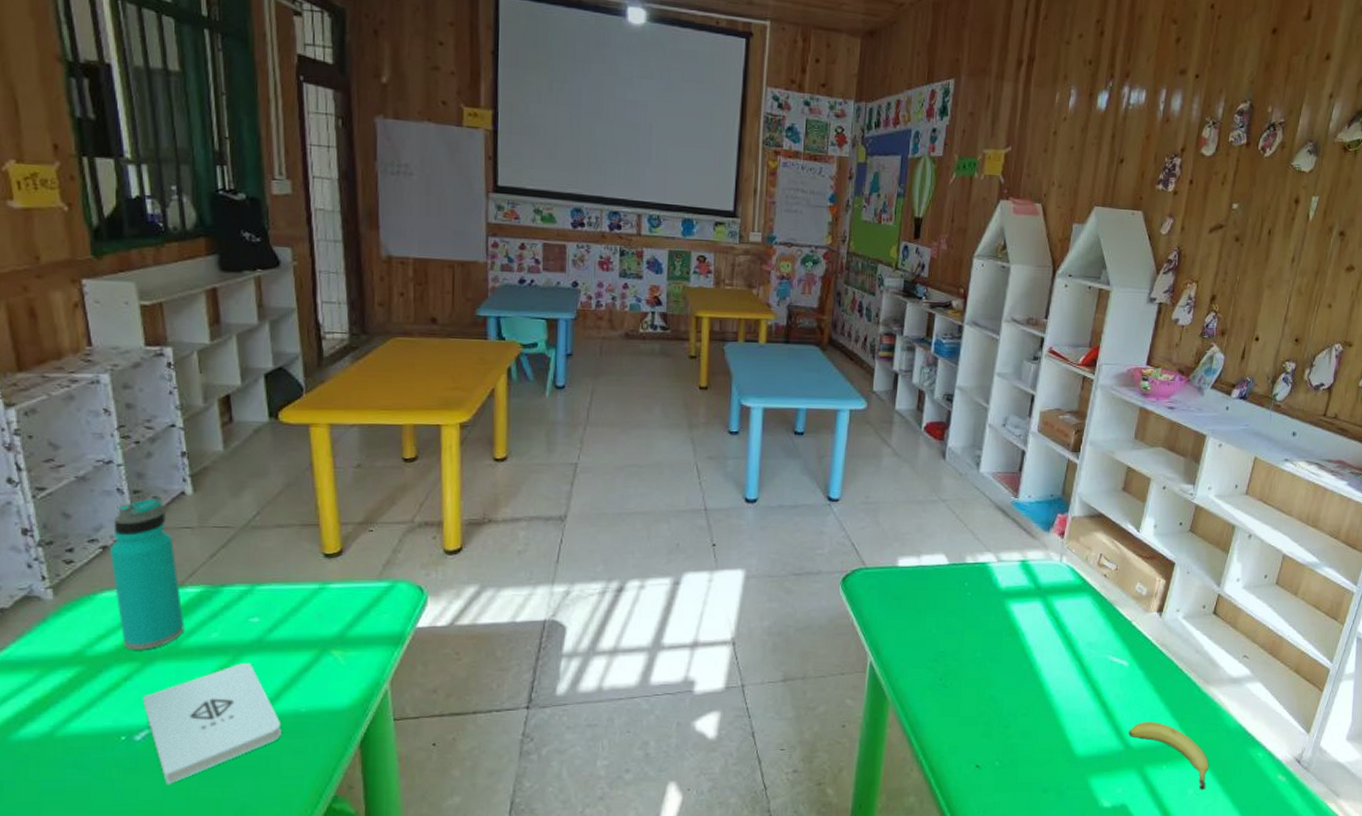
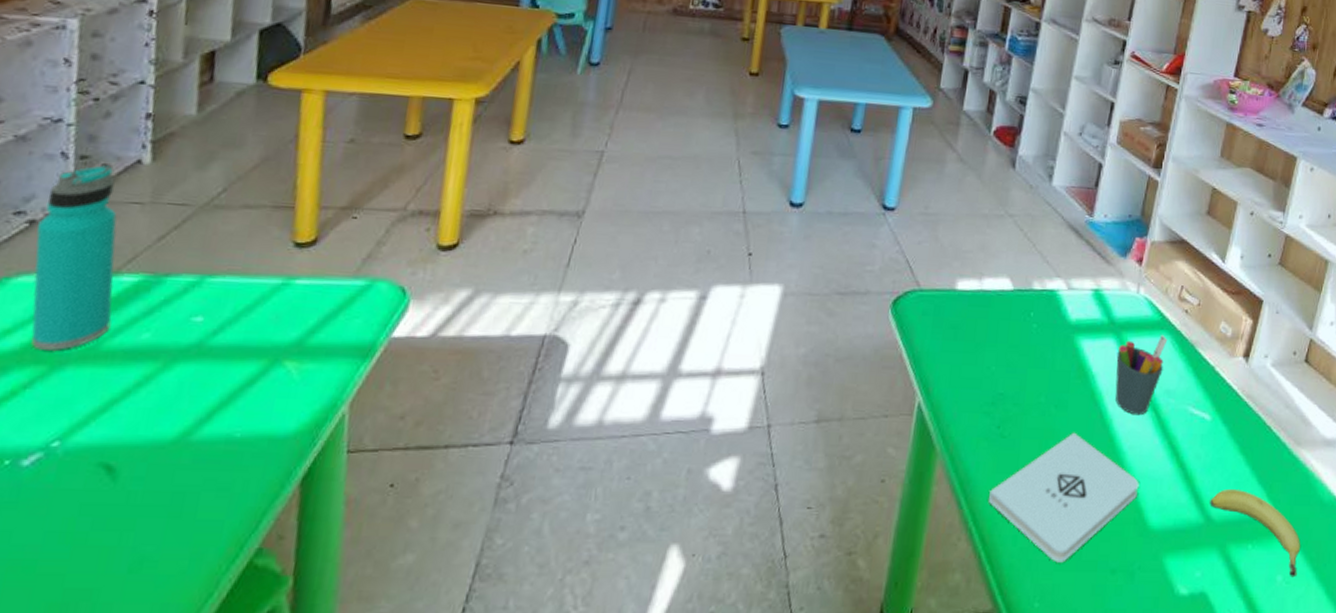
notepad: present [142,663,282,786] -> none [40,372,208,527]
notepad: none [934,680,1066,785] -> present [988,432,1139,563]
pen holder: none [1043,597,1089,665] -> present [1115,335,1168,416]

